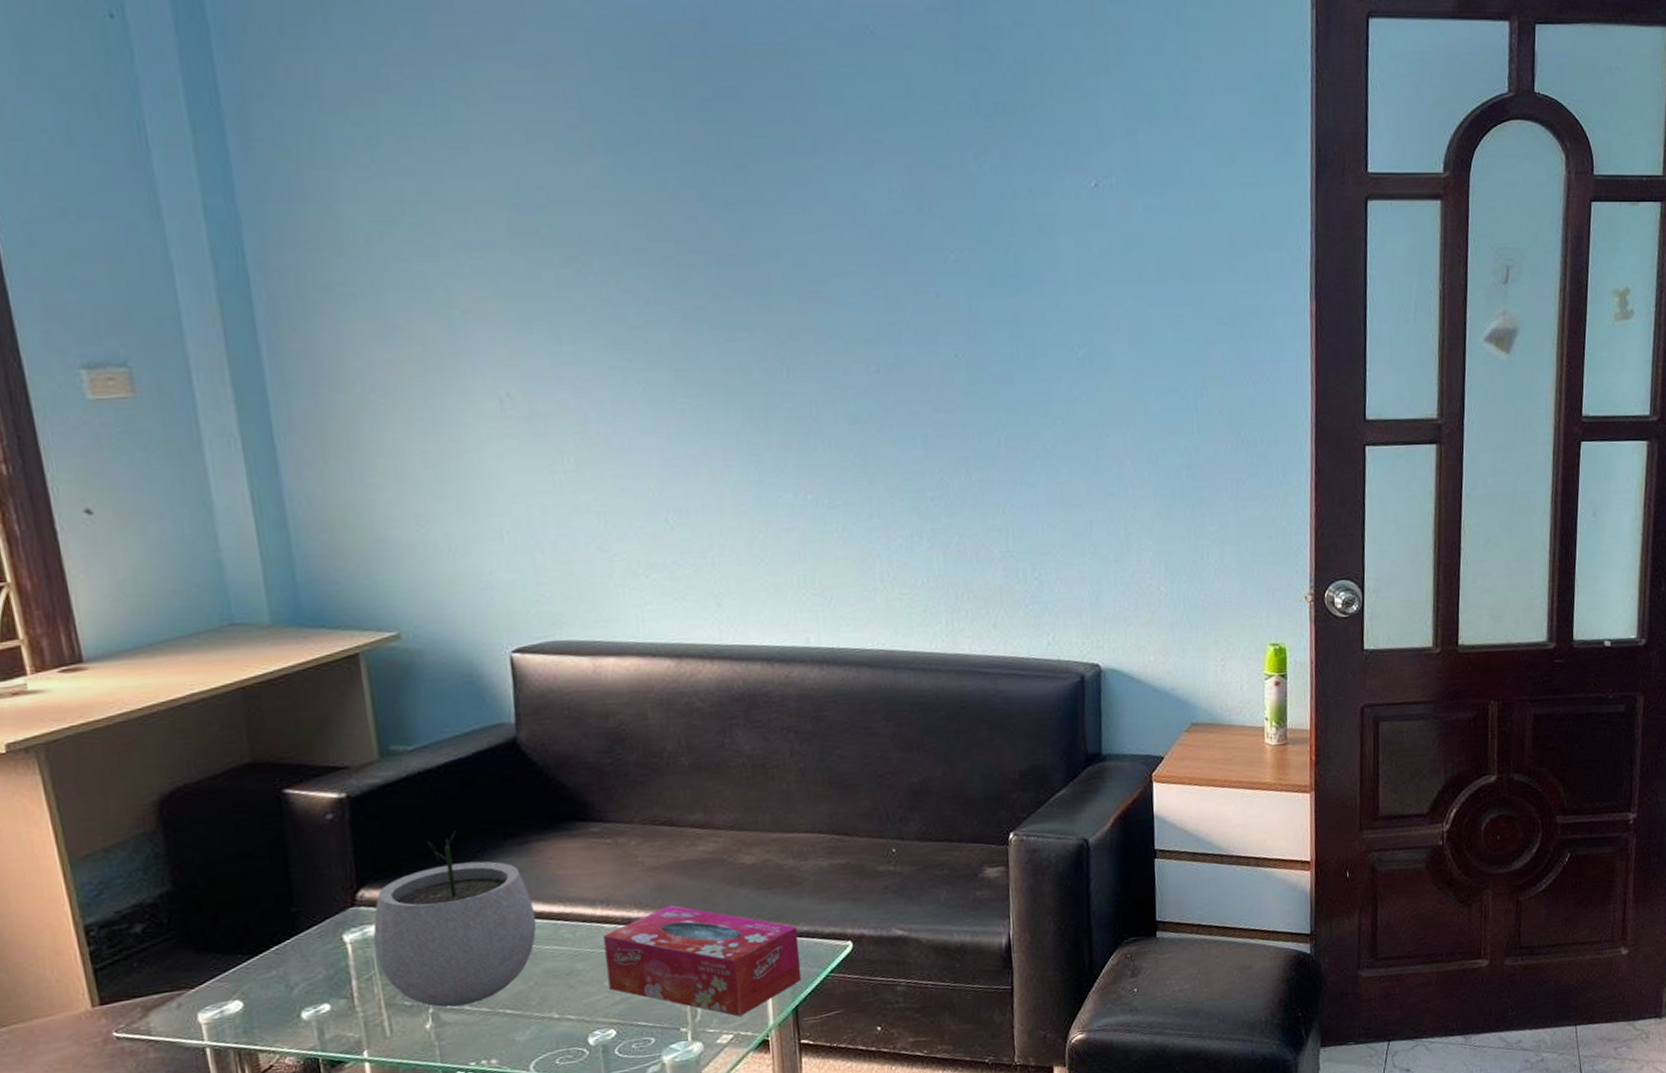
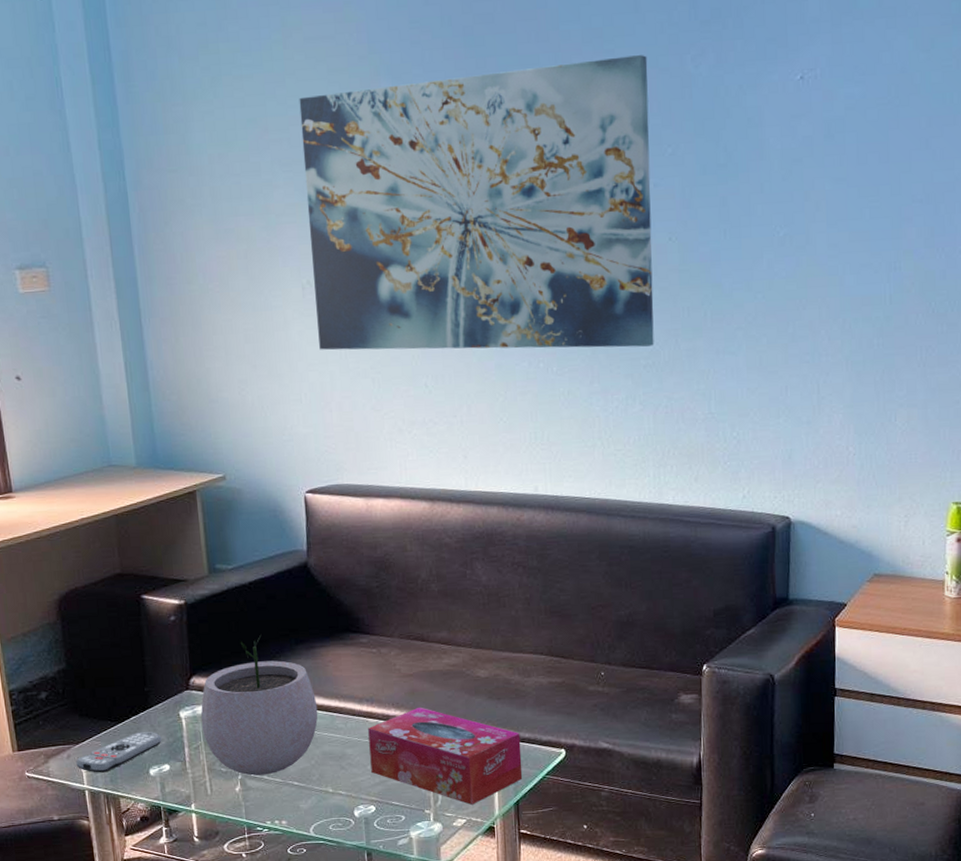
remote control: none [190,963,319,1024] -> present [76,731,162,773]
wall art: none [488,146,942,478] -> present [299,54,654,350]

